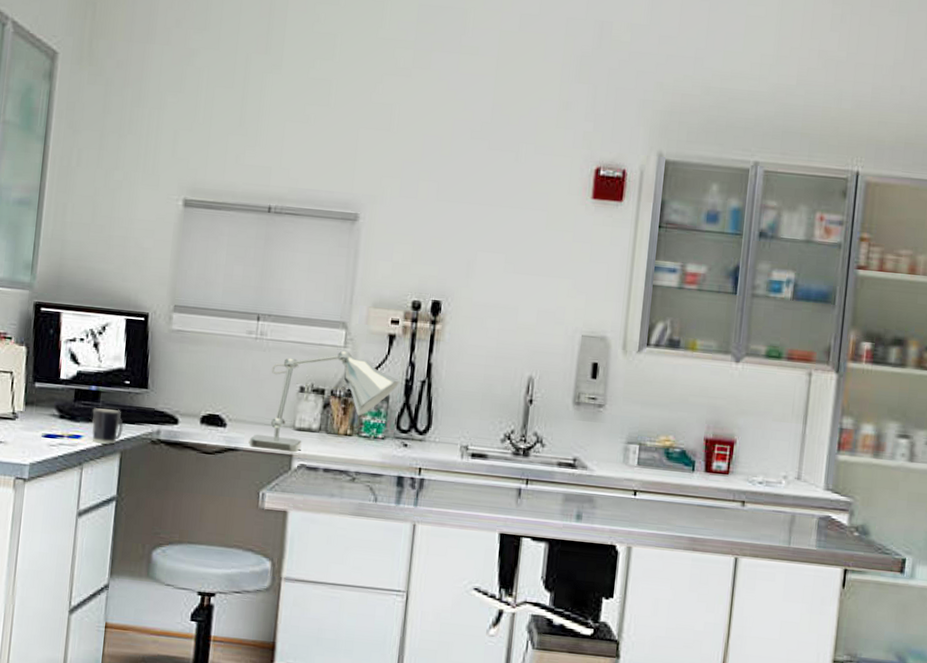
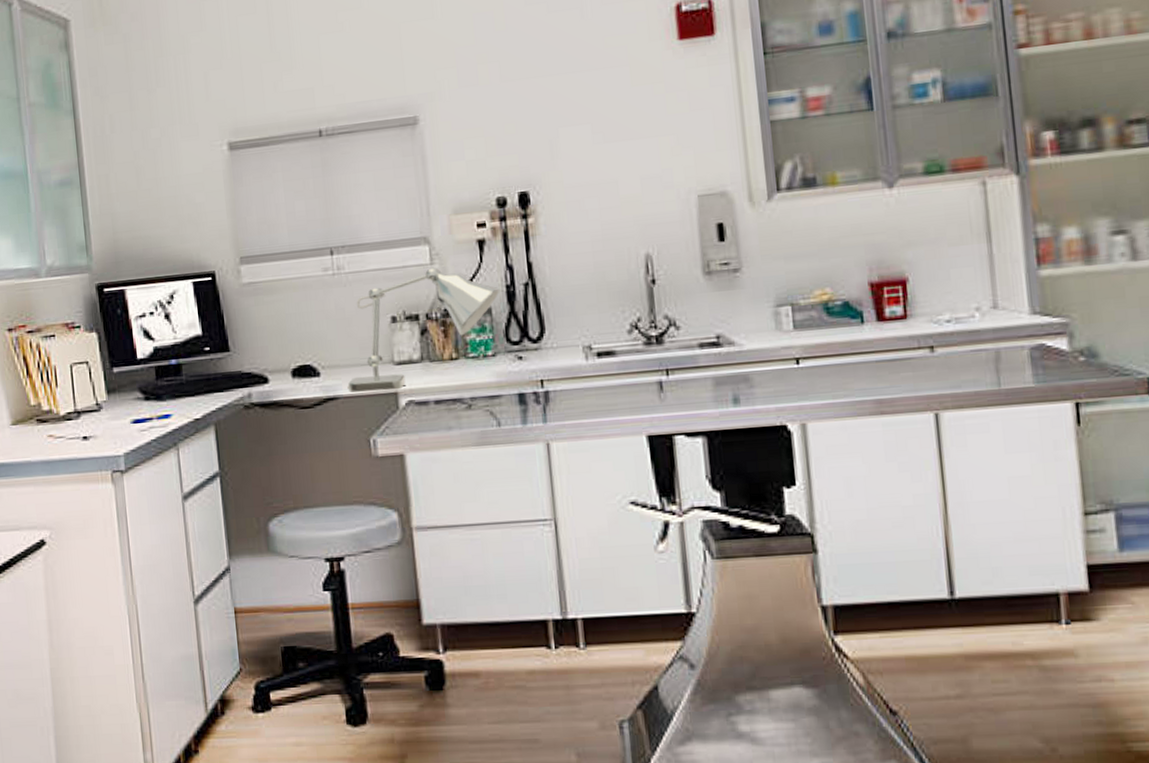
mug: present [91,408,123,444] -> none [177,379,212,419]

